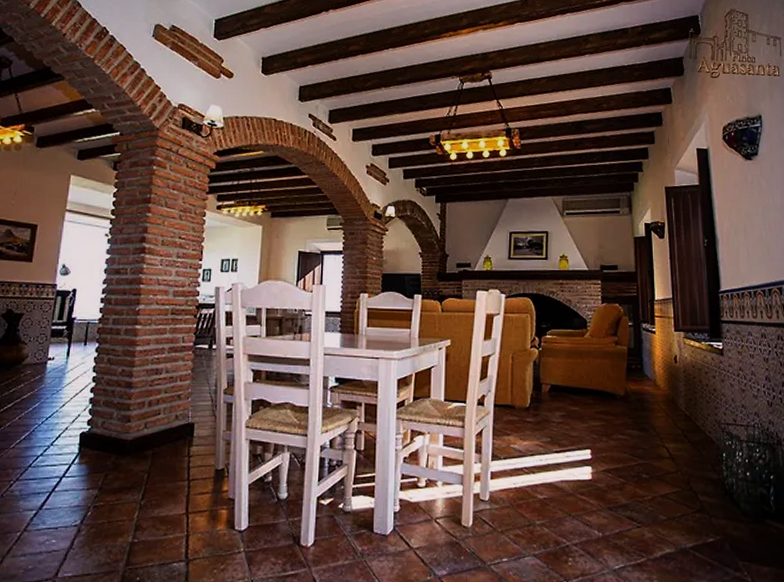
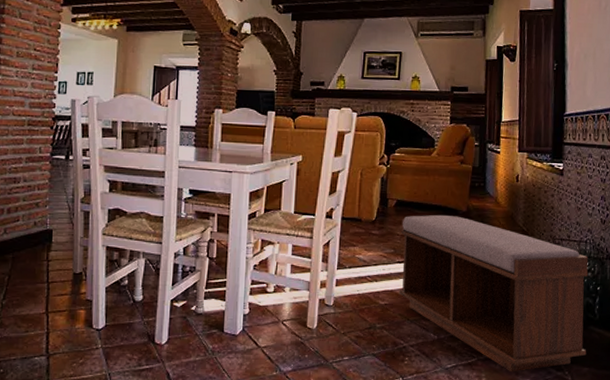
bench: none [557,399,766,574] -> present [399,214,589,372]

